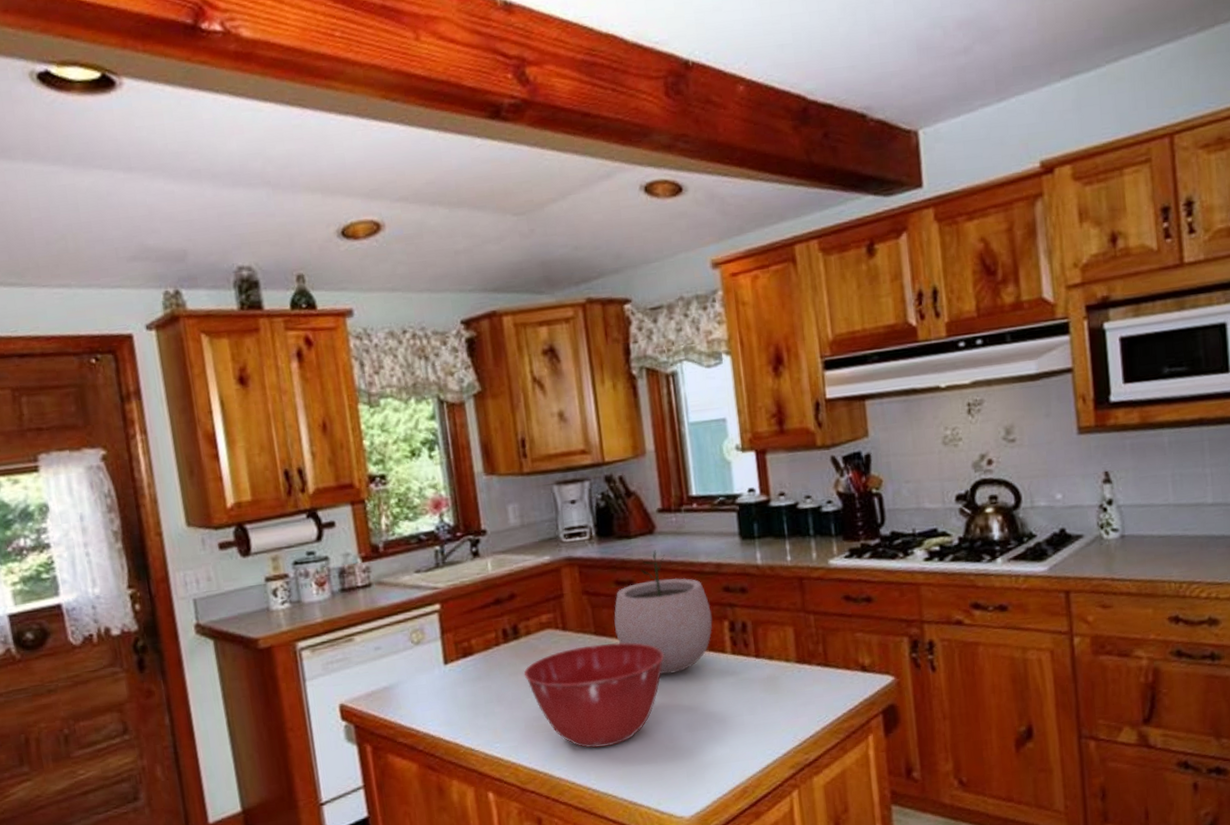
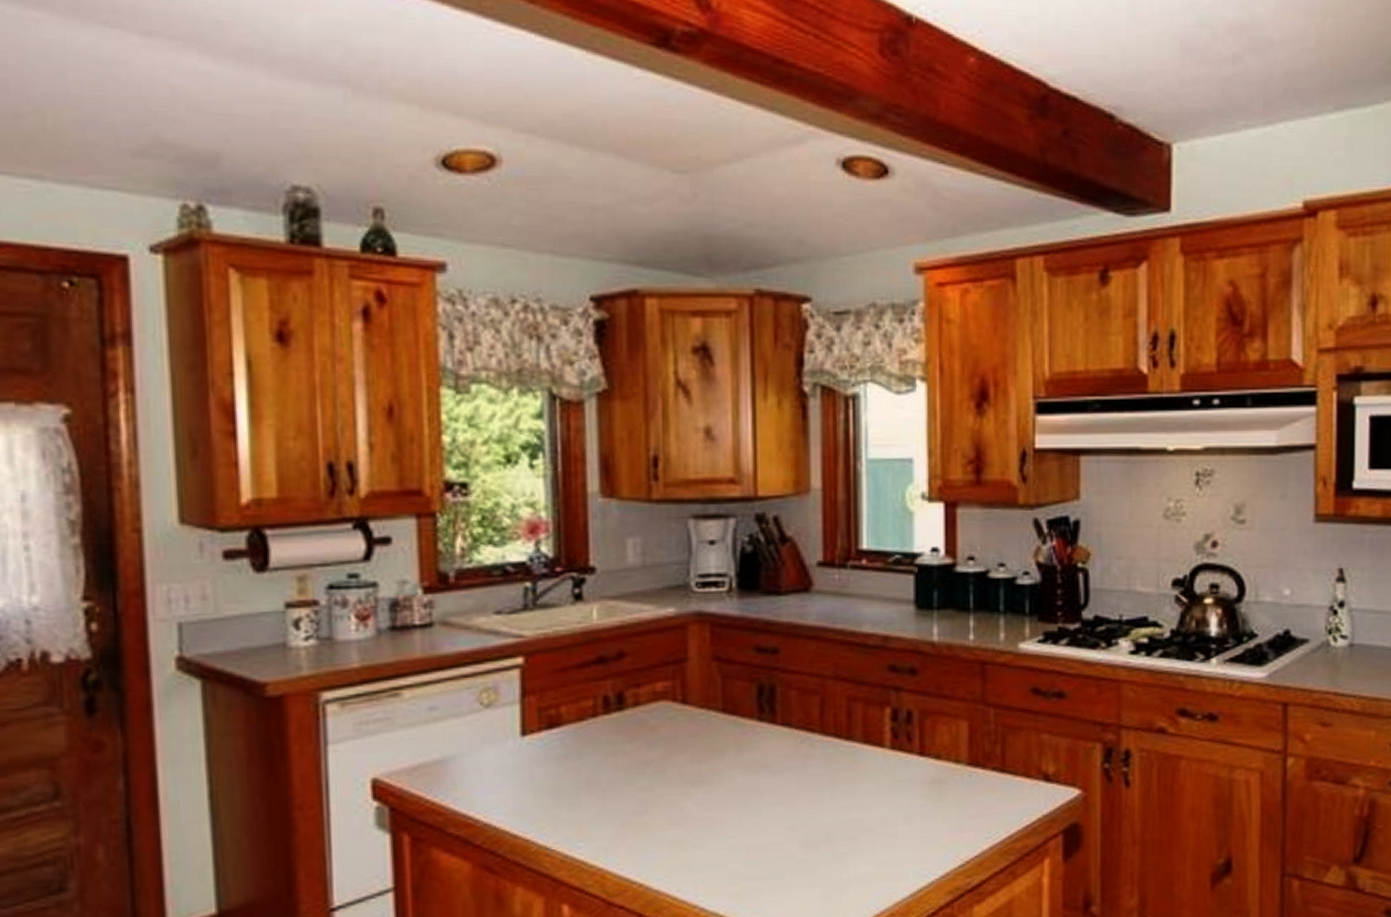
mixing bowl: present [523,643,665,748] -> none [625,724,808,856]
plant pot: present [614,550,713,675] -> none [749,612,871,768]

